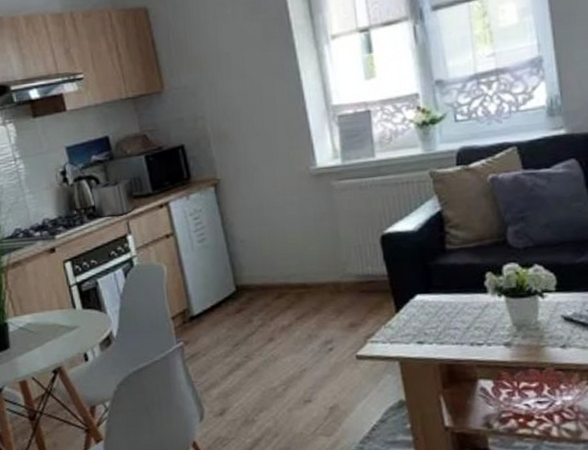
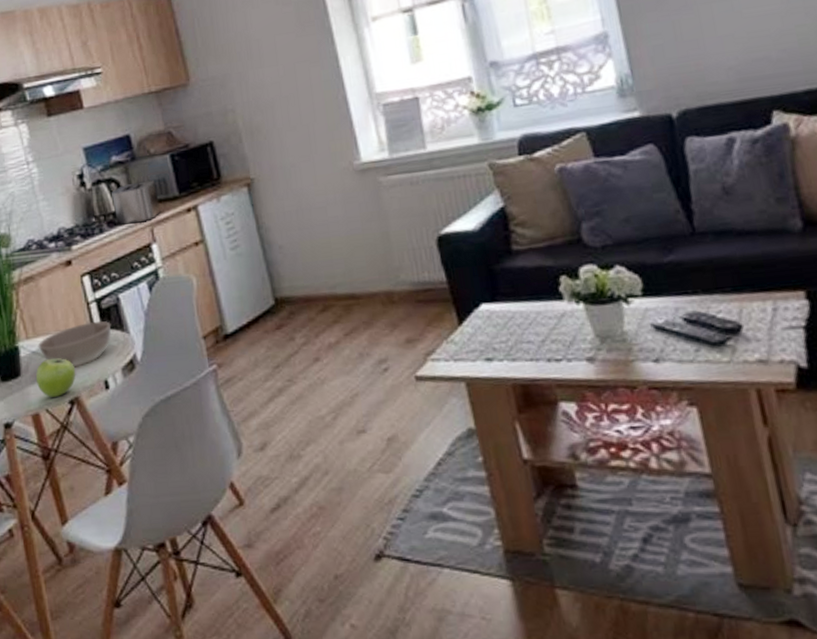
fruit: none [22,333,59,367] -> present [35,357,76,397]
bowl: none [24,302,91,342] -> present [38,321,111,368]

